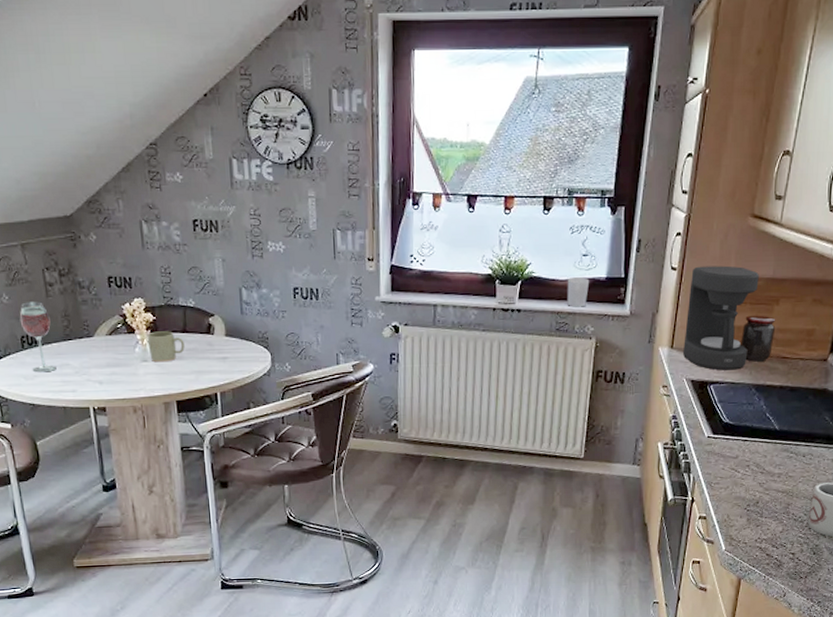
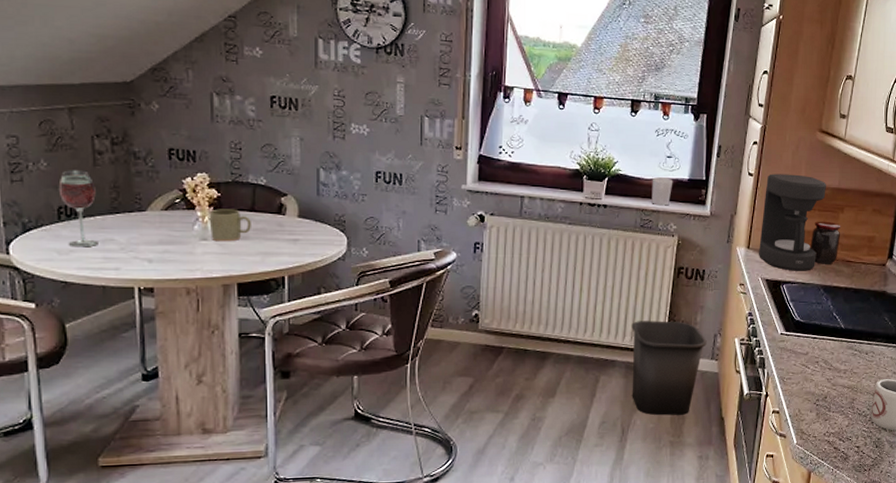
waste bin: none [549,426,628,521] -> present [631,321,707,415]

